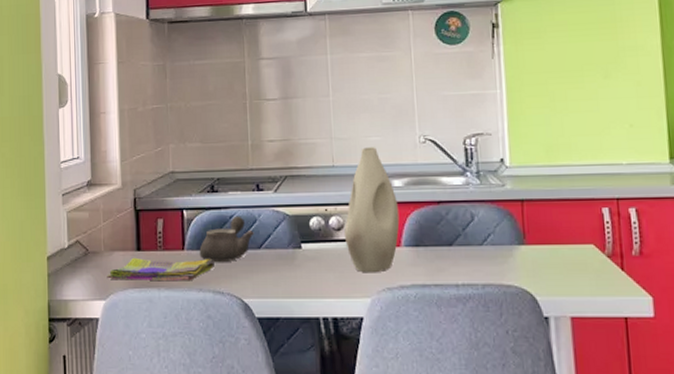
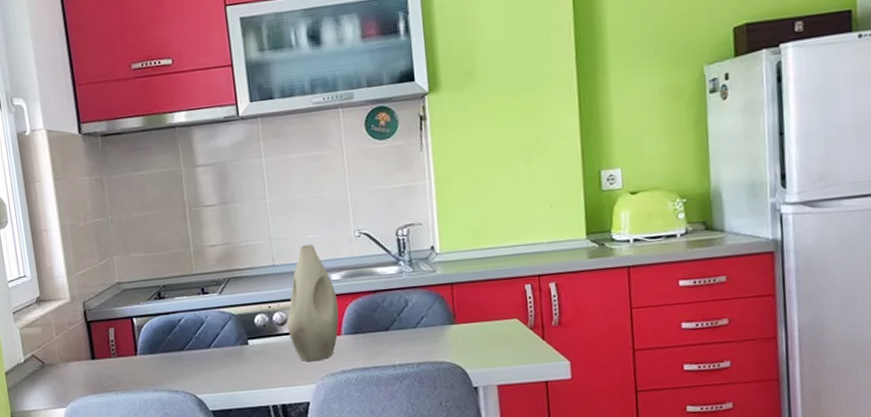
dish towel: present [107,257,214,282] -> none [65,361,167,388]
teapot: present [199,215,254,263] -> none [151,319,203,365]

